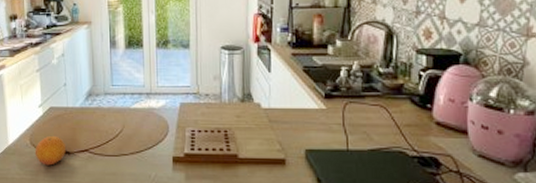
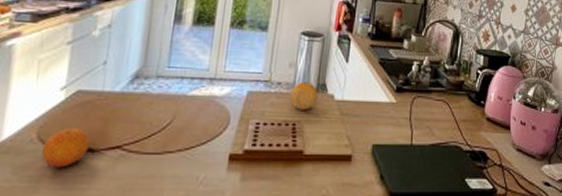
fruit: none [218,93,245,118] -> present [290,82,318,110]

